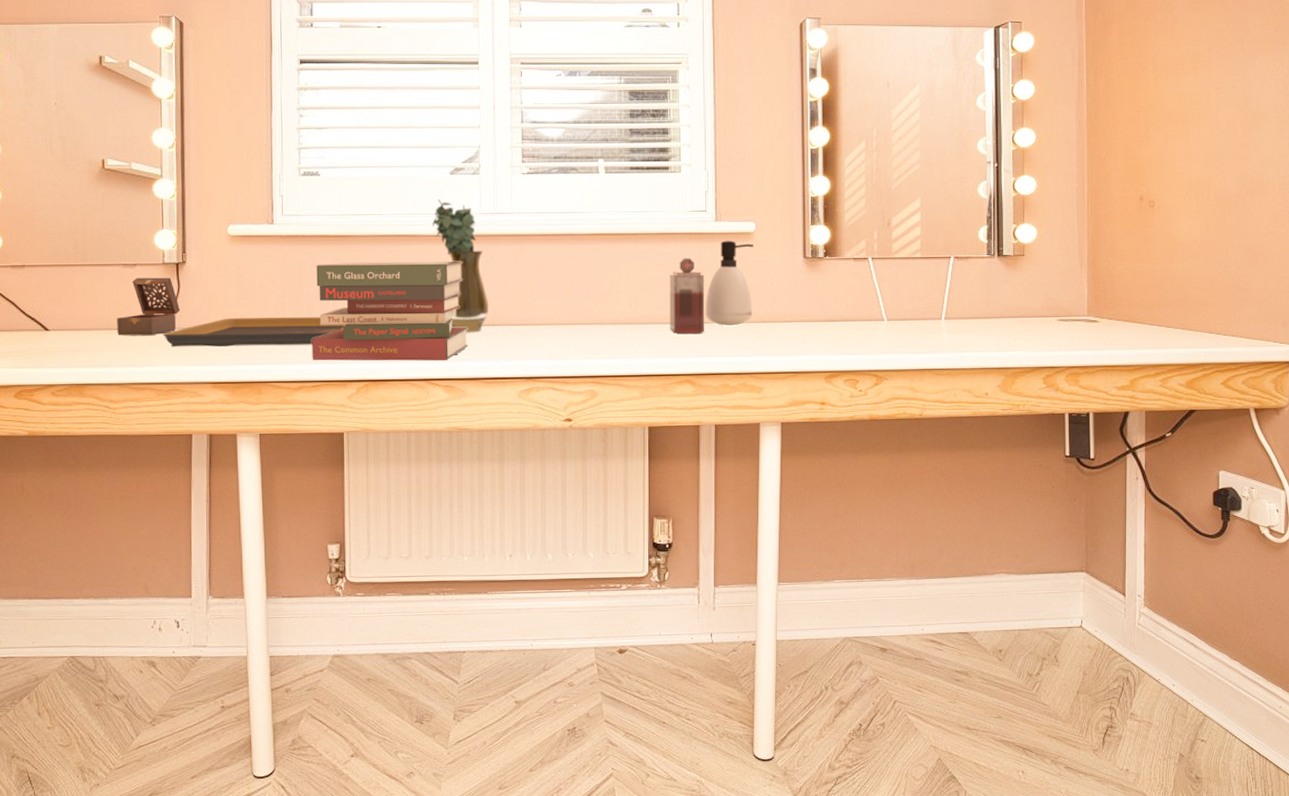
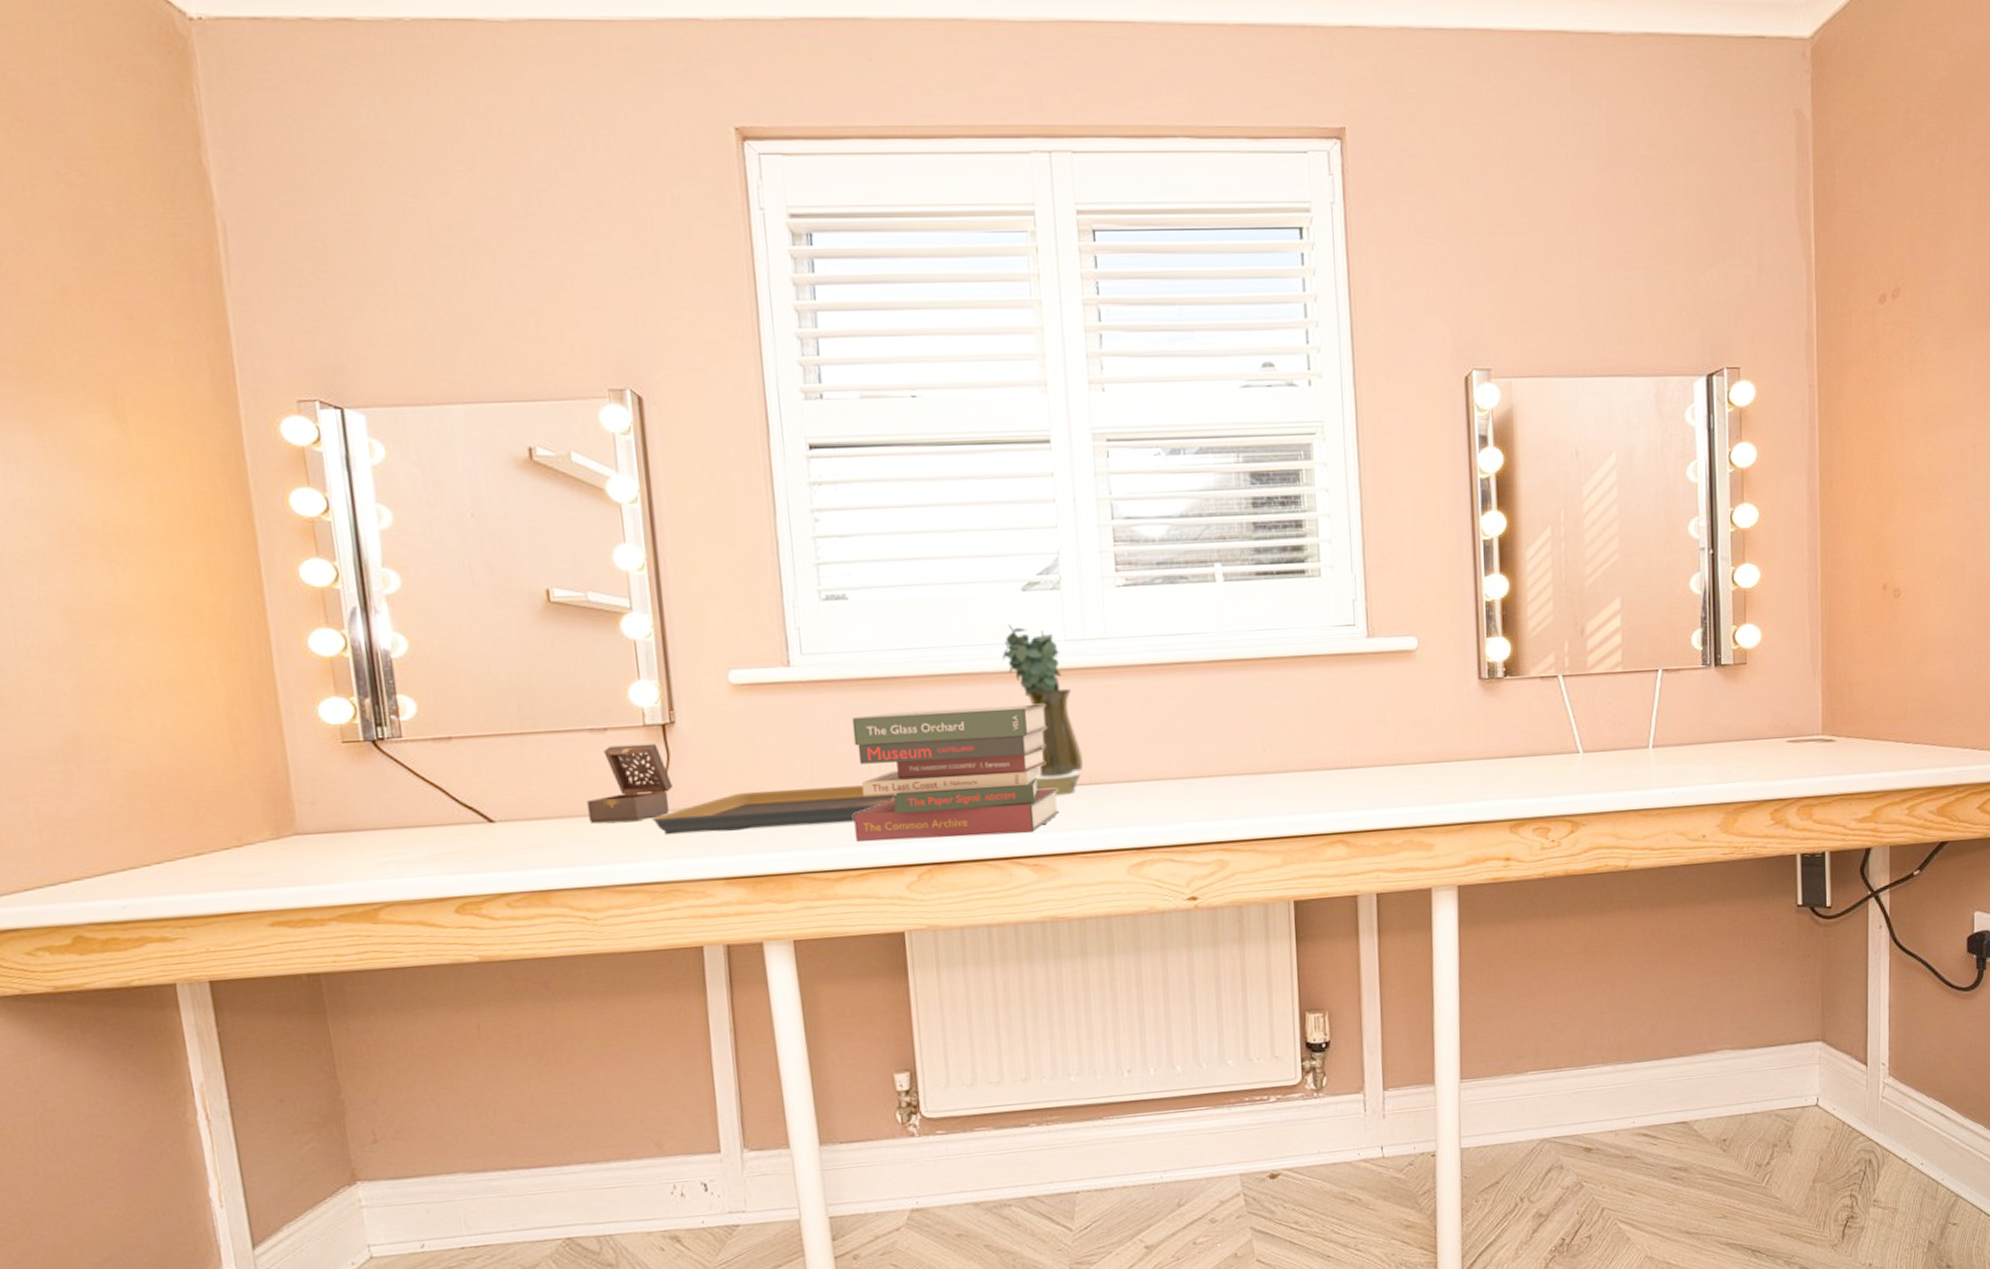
perfume bottle: present [669,258,705,333] -> none [1312,686,1360,783]
soap dispenser: present [705,240,753,326] -> none [1358,661,1418,770]

